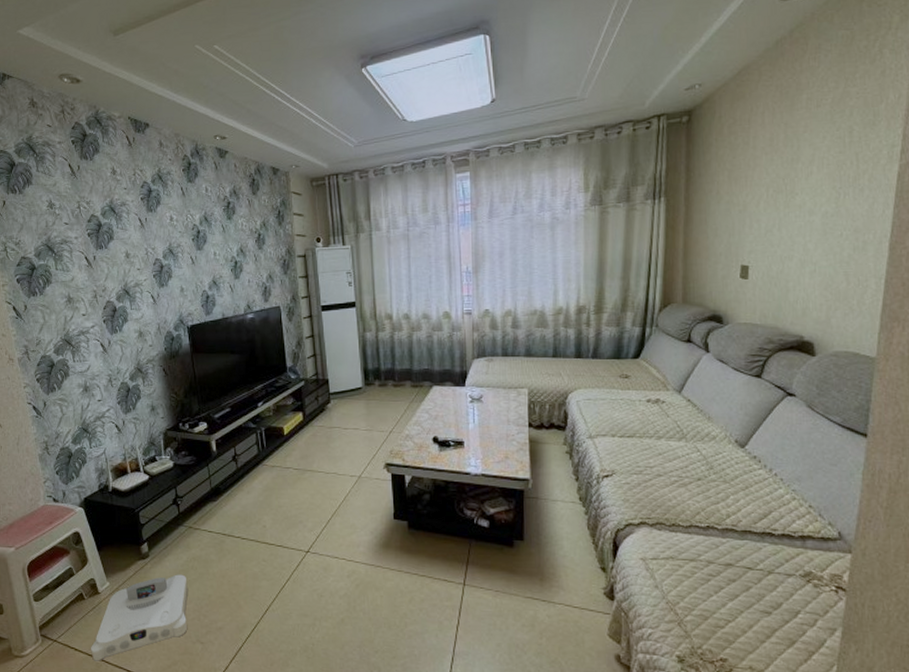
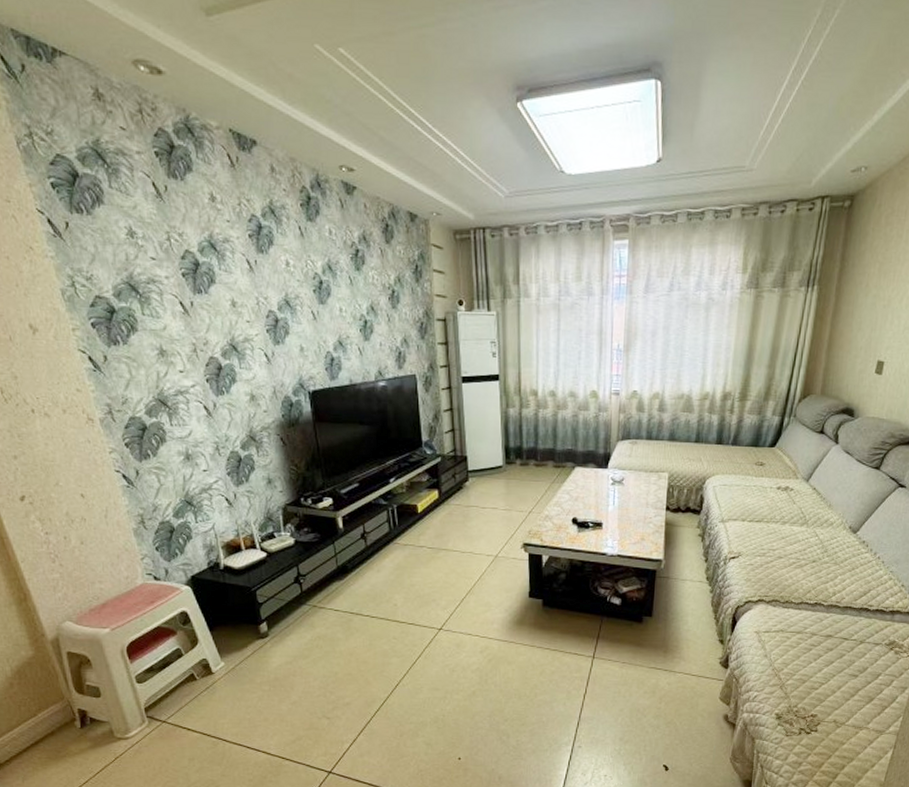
robot vacuum: present [91,574,189,661] -> none [206,653,314,740]

